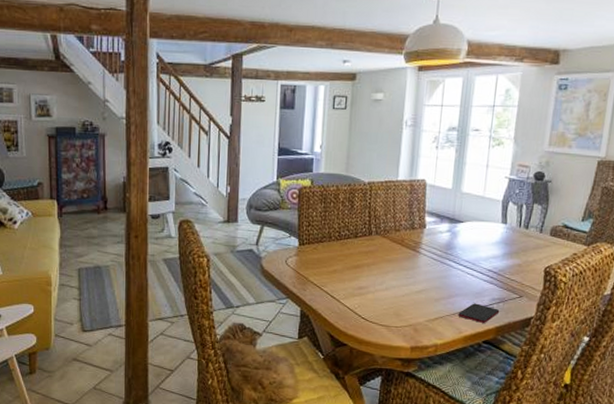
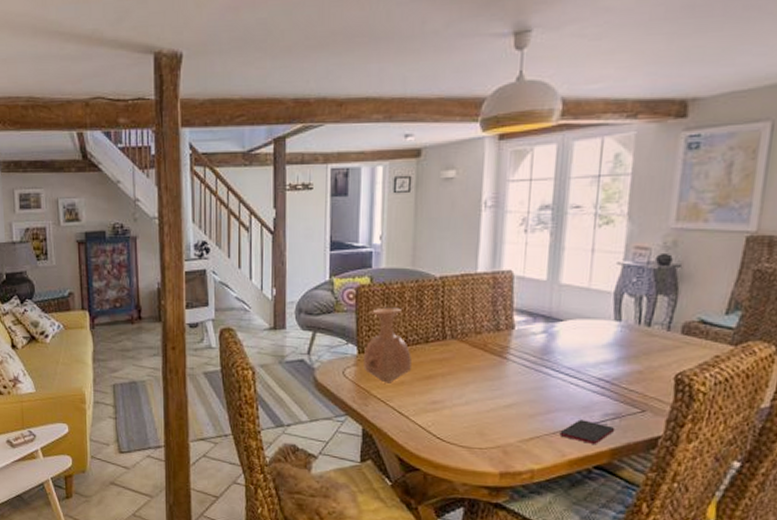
vase: none [302,206,343,272] -> present [362,307,411,384]

